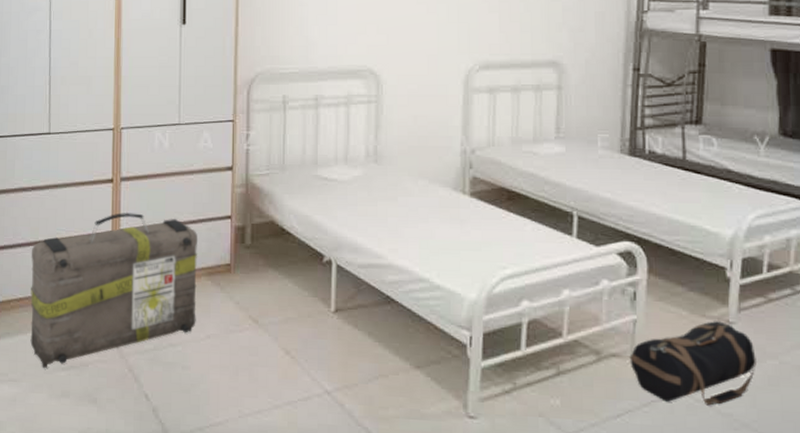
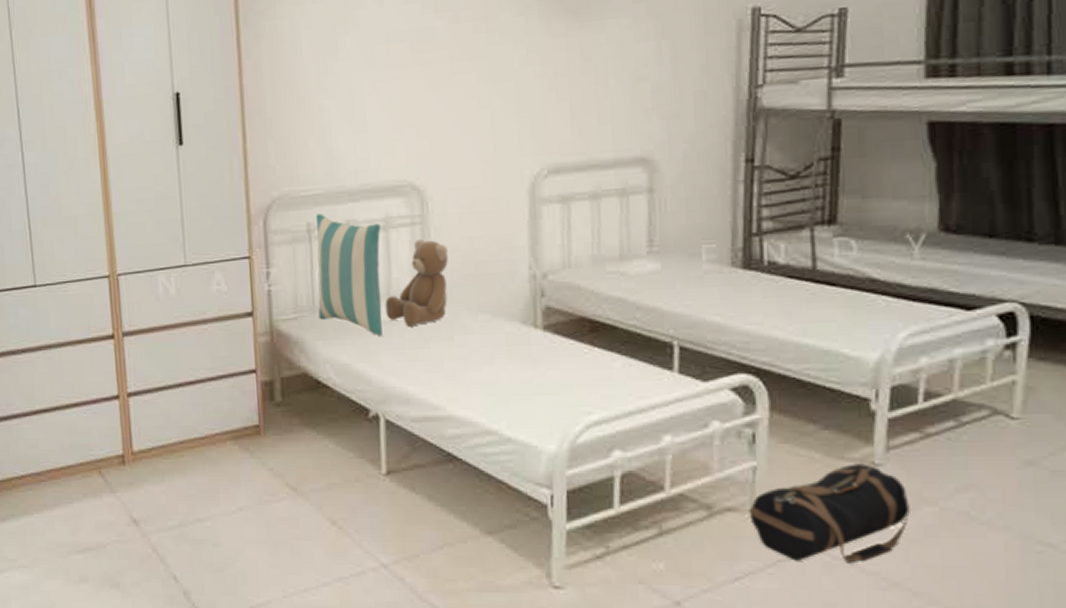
suitcase: present [30,212,198,368] -> none [28,371,225,551]
pillow: none [287,88,344,193] -> present [315,214,382,336]
teddy bear: none [342,115,396,187] -> present [385,239,448,327]

